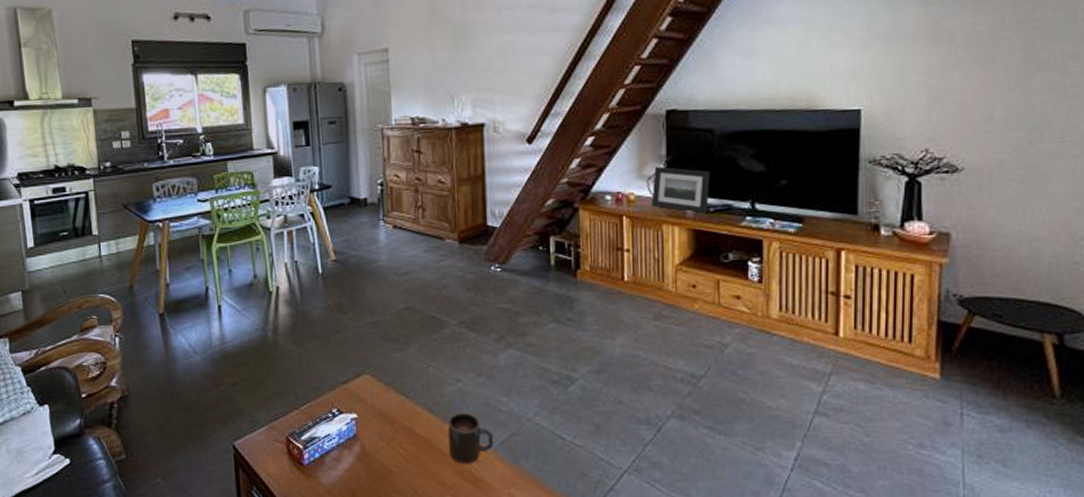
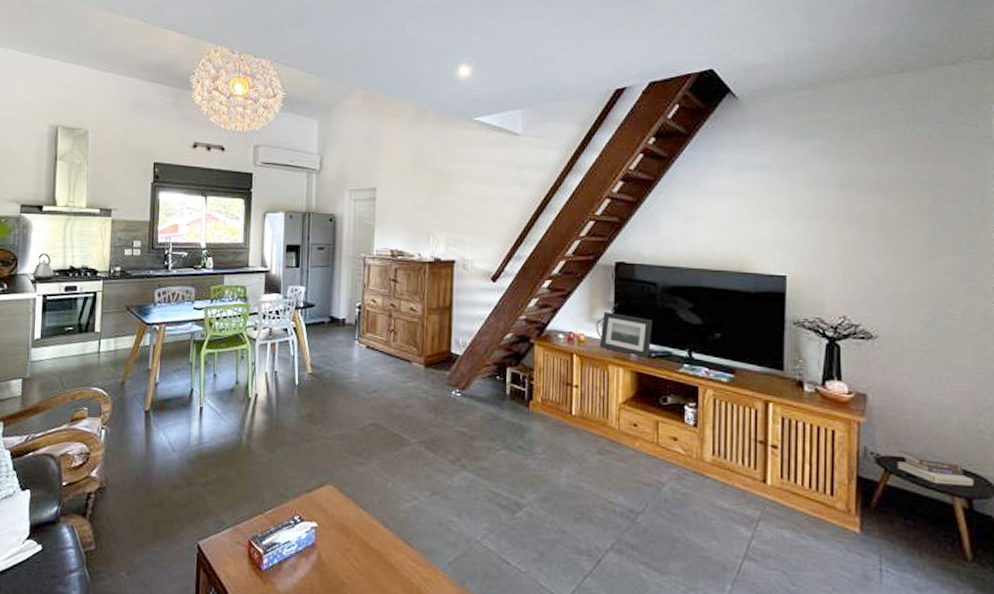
kettle: none [14,154,38,185] -> present [32,253,54,281]
mug: present [447,412,494,464] -> none [400,529,443,582]
books: none [982,289,1066,322] -> present [897,450,974,487]

